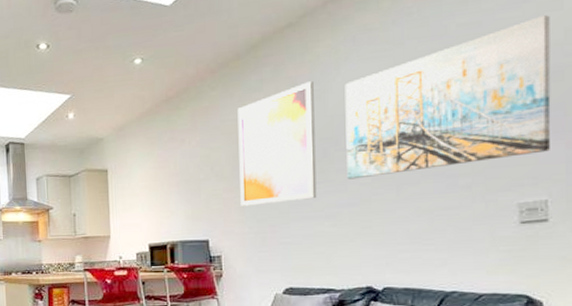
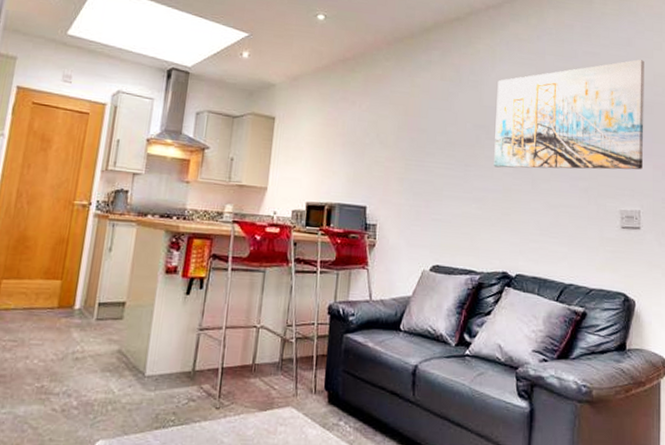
wall art: present [237,81,317,206] -> none [400,72,473,180]

